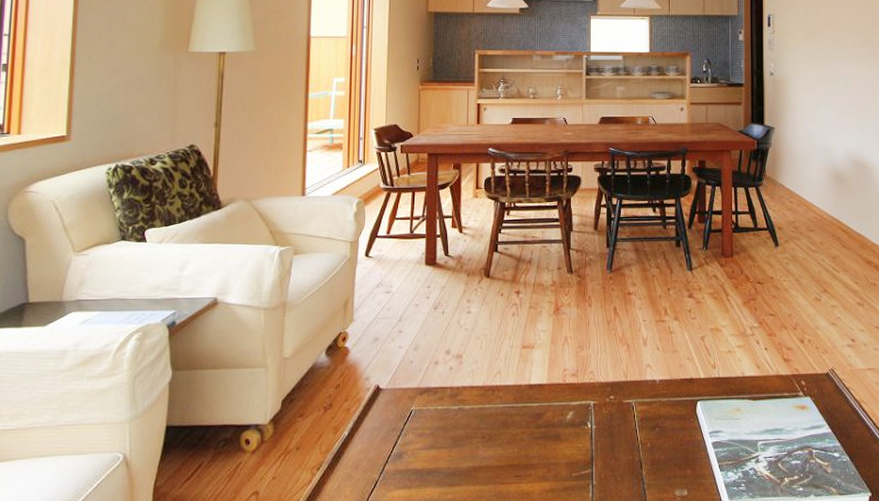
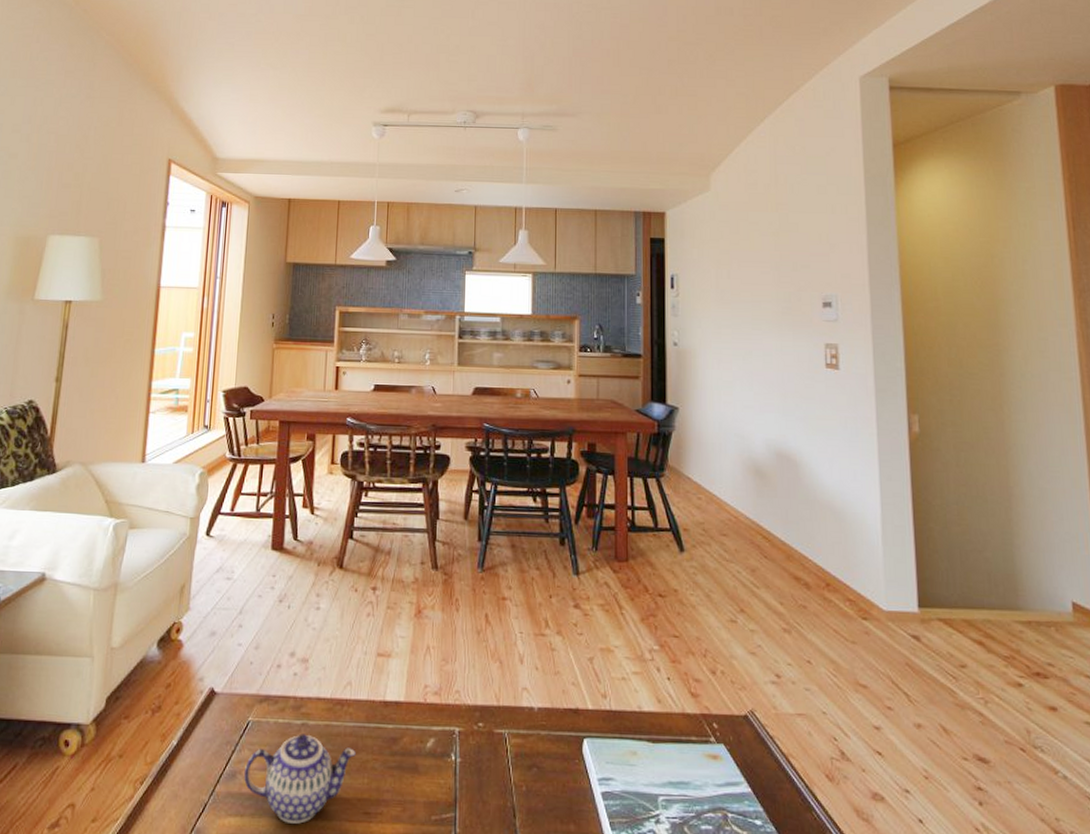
teapot: none [410,417,506,490] -> present [244,734,356,824]

